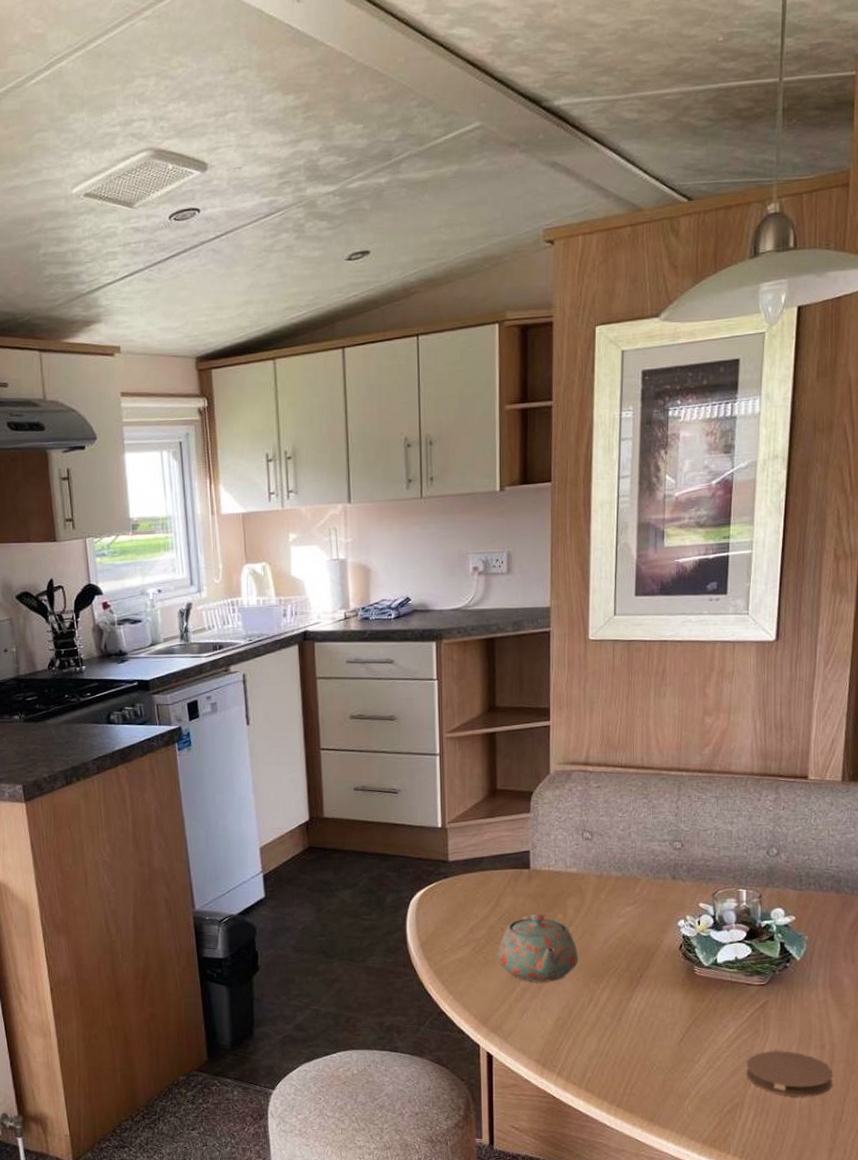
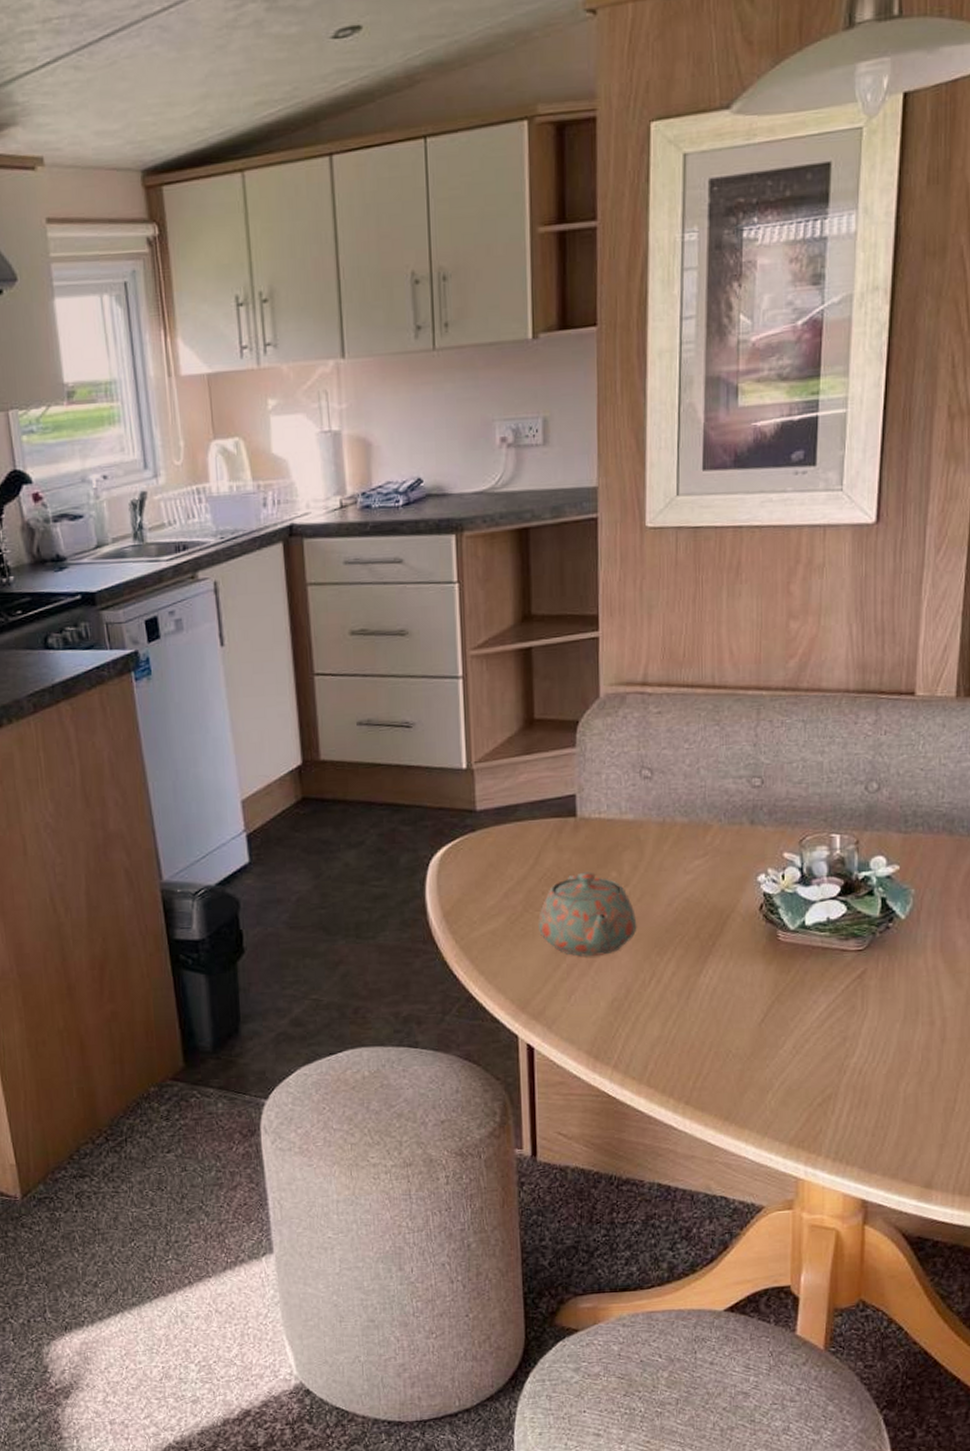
coaster: present [747,1050,833,1097] -> none [841,1029,945,1085]

